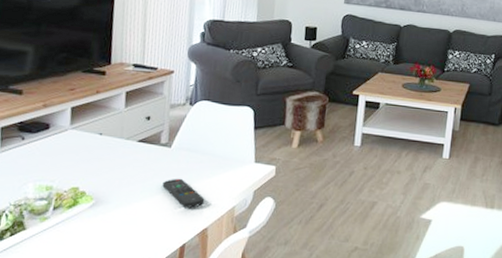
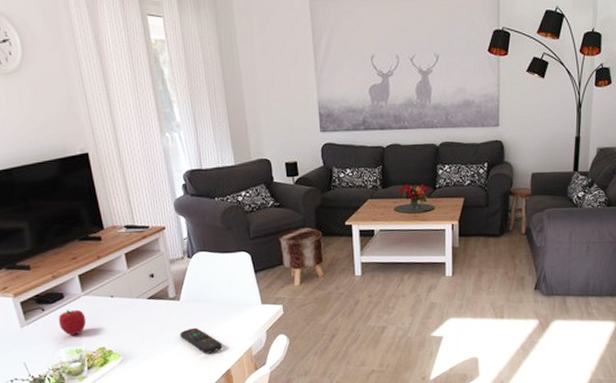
fruit: none [35,142,67,170] -> present [58,309,87,335]

